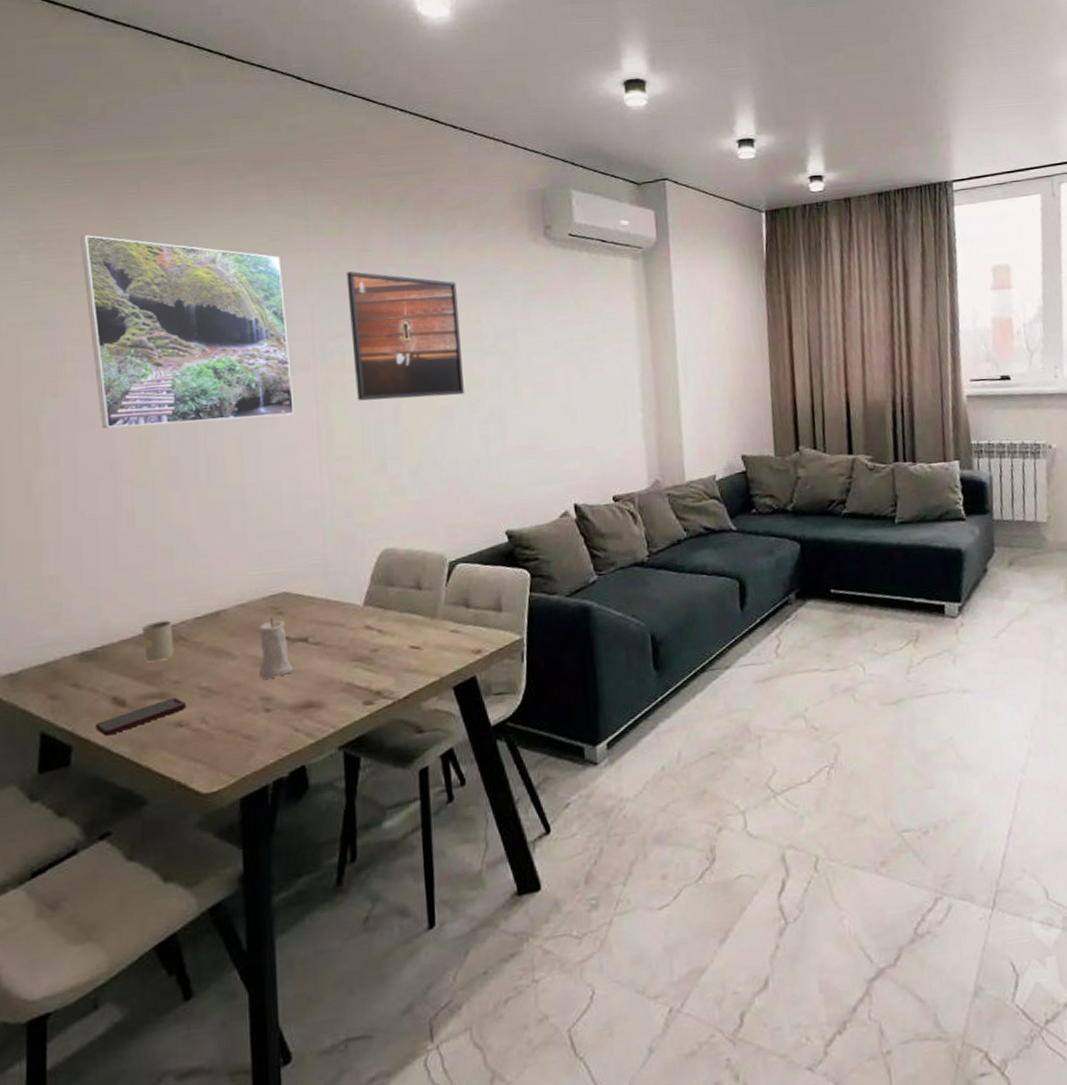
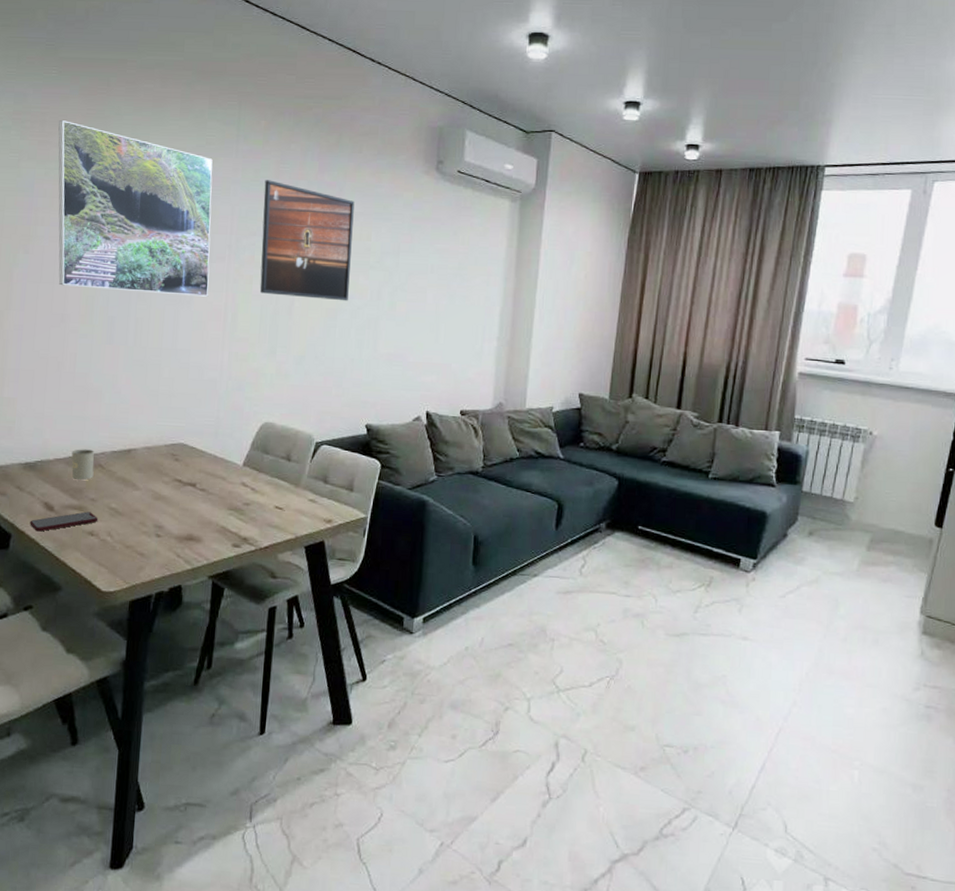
candle: present [257,617,295,680] -> none [155,462,183,512]

